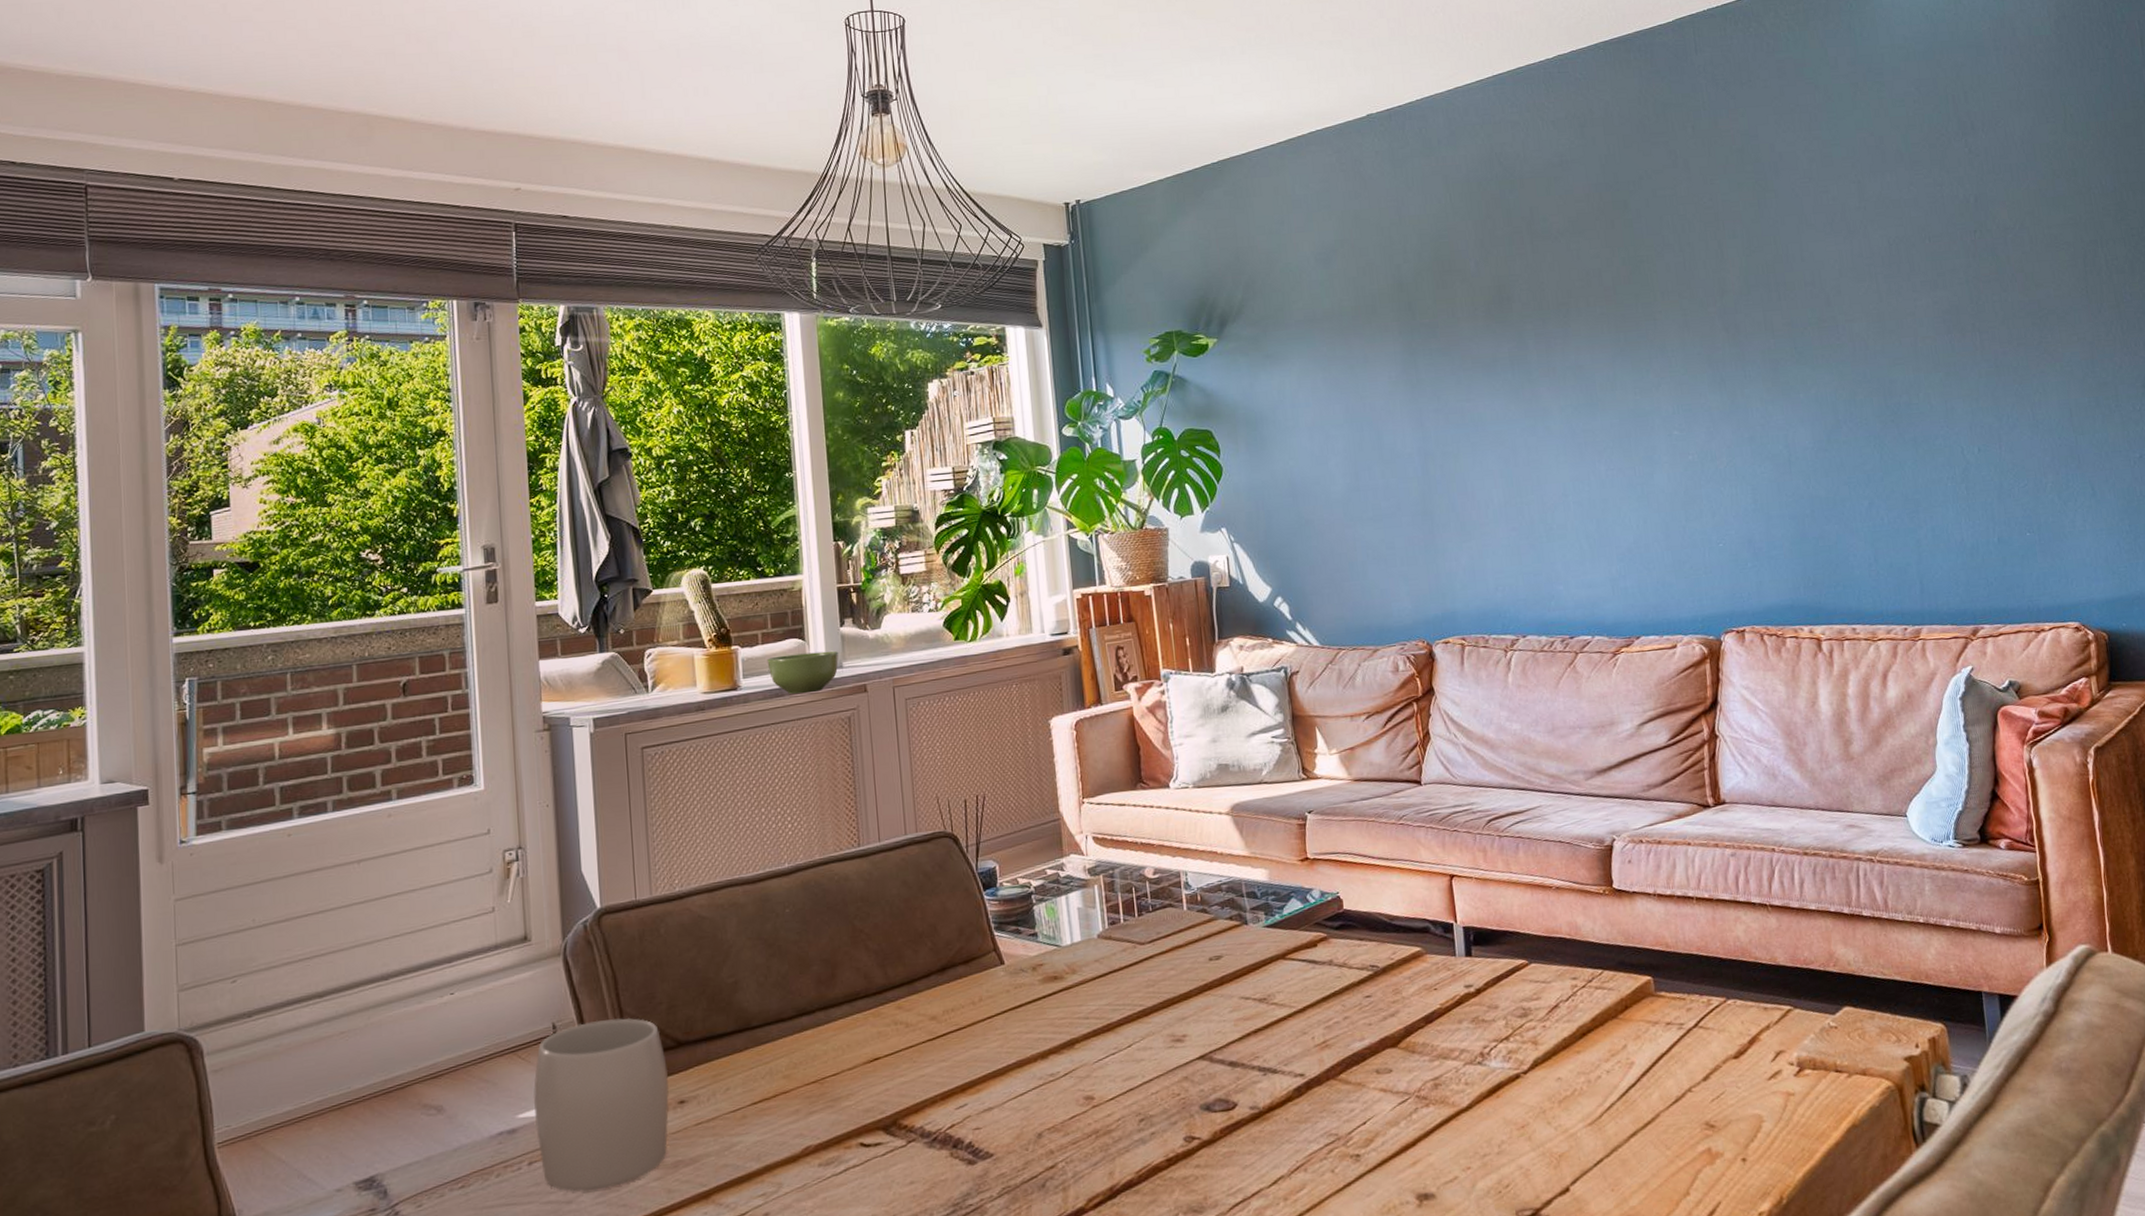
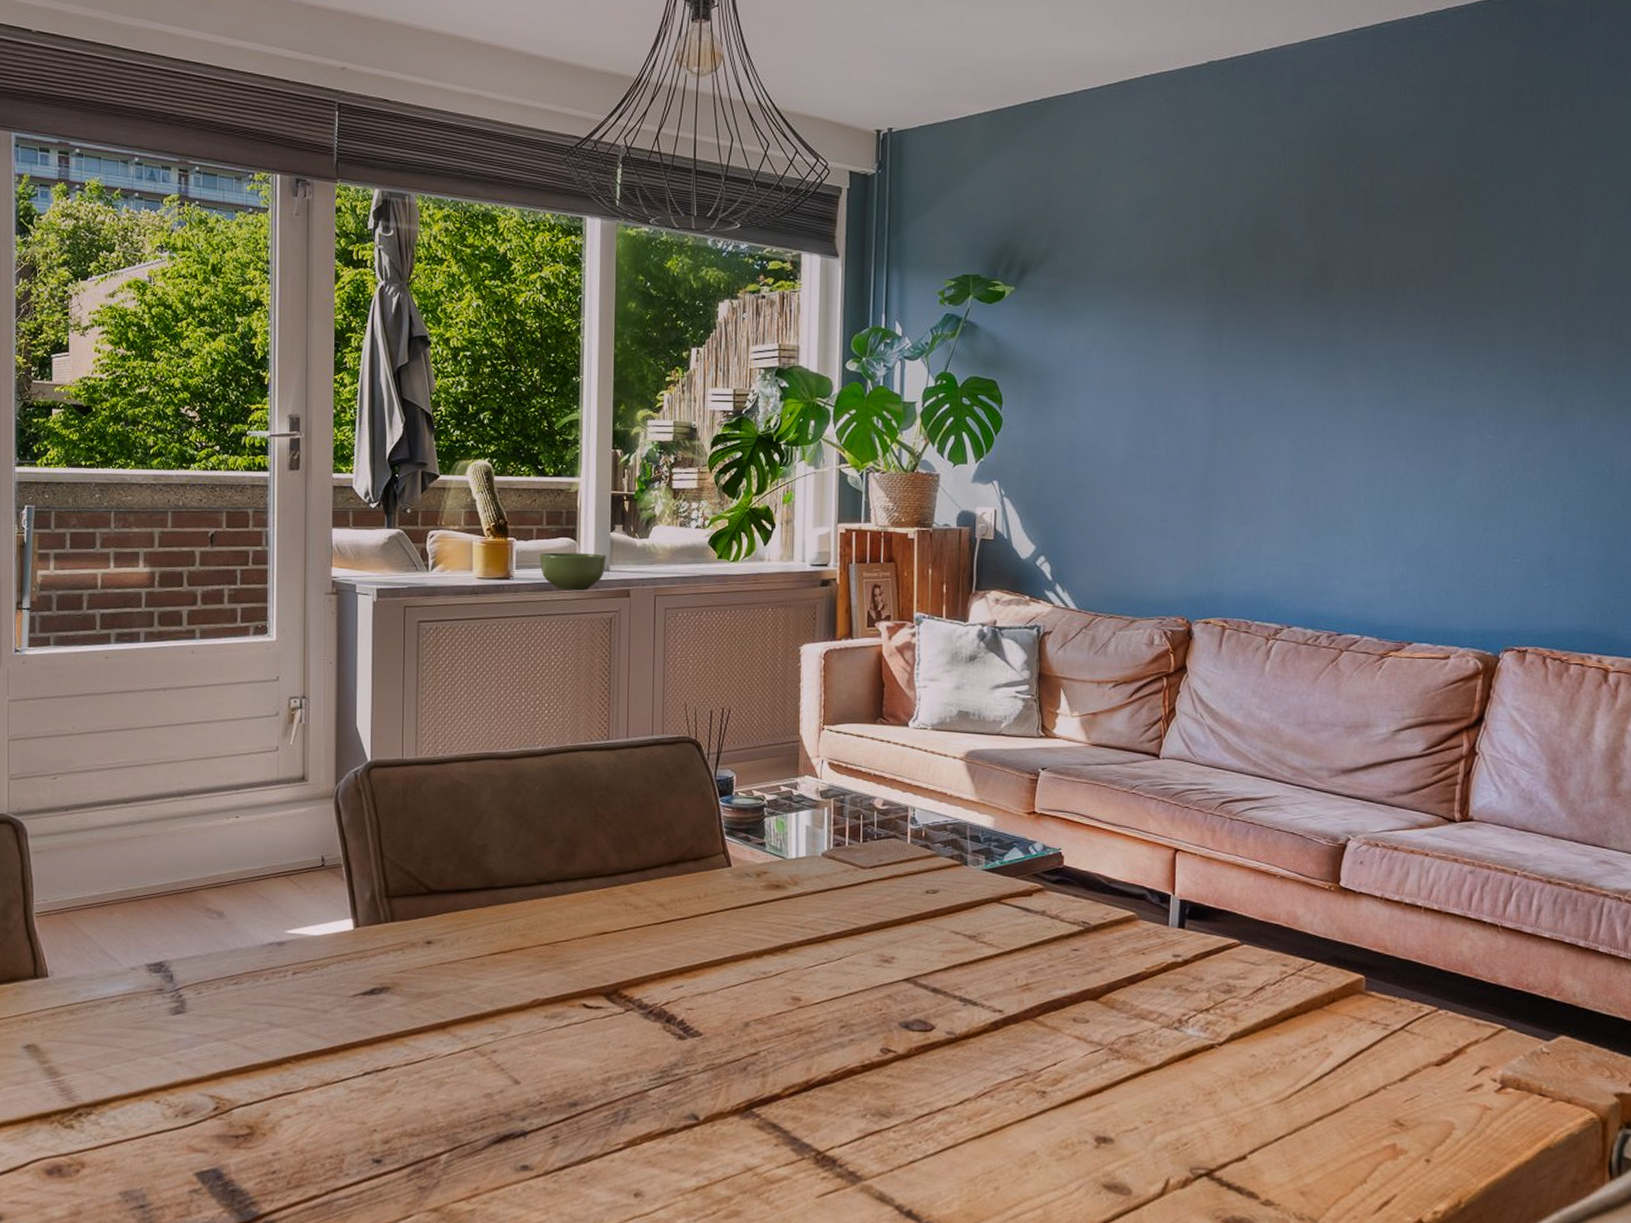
mug: present [533,1018,670,1192] -> none [300,860,419,1006]

